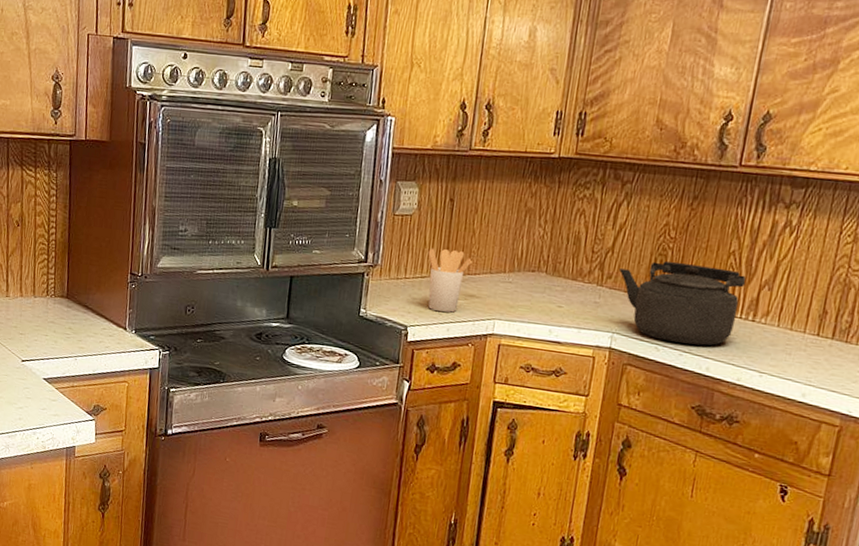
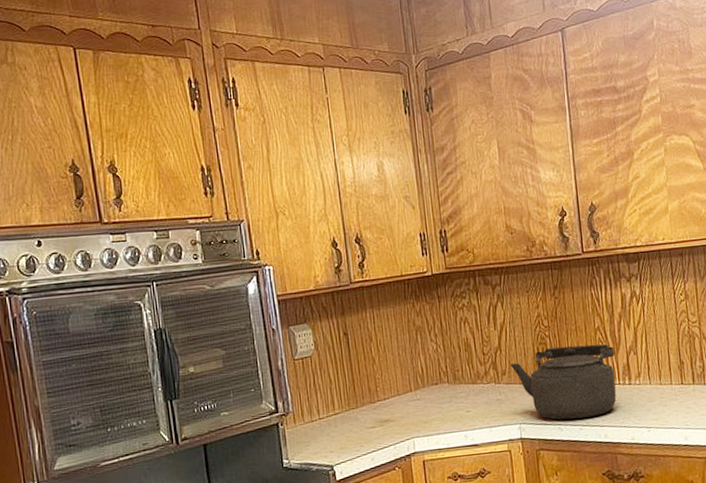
utensil holder: present [428,248,472,313] -> none [335,381,379,444]

